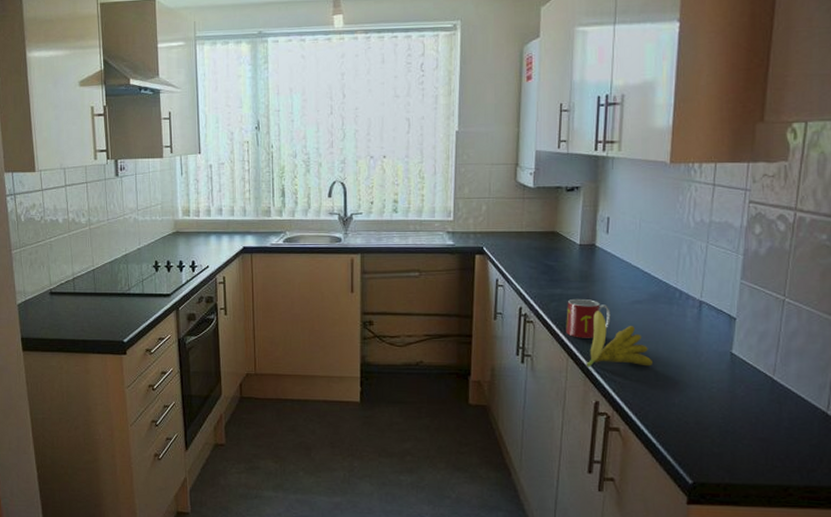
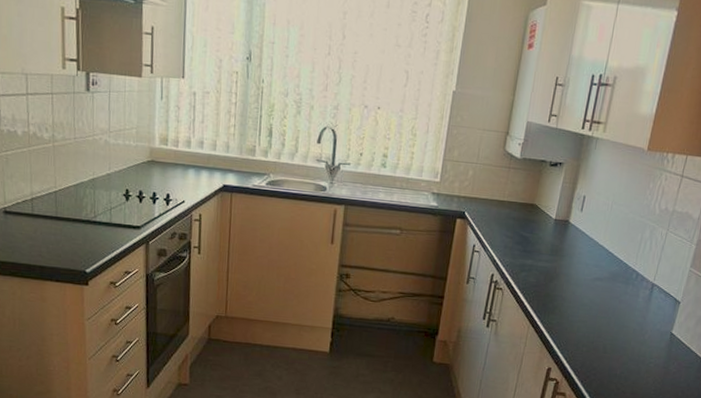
mug: present [566,298,611,338] -> none [531,270,574,309]
banana: present [586,311,652,368] -> none [544,284,603,340]

